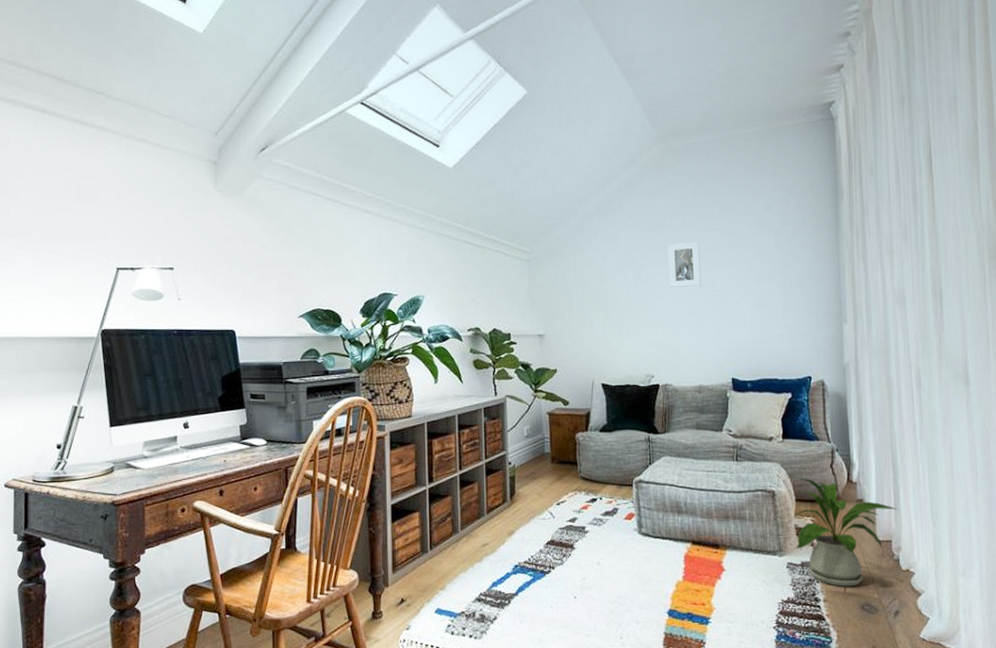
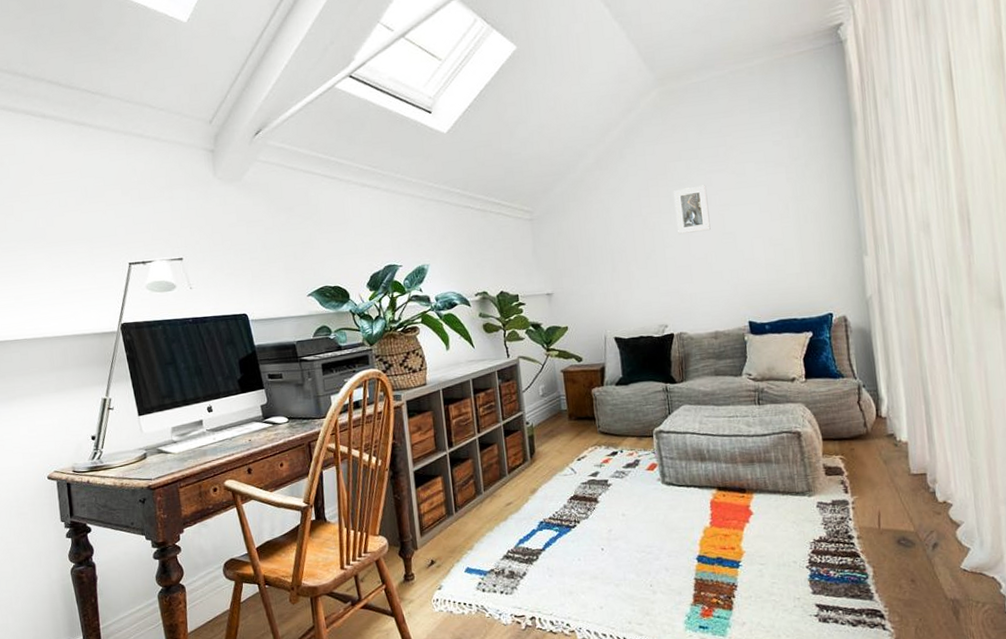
house plant: present [787,476,898,587] -> none [812,415,932,523]

